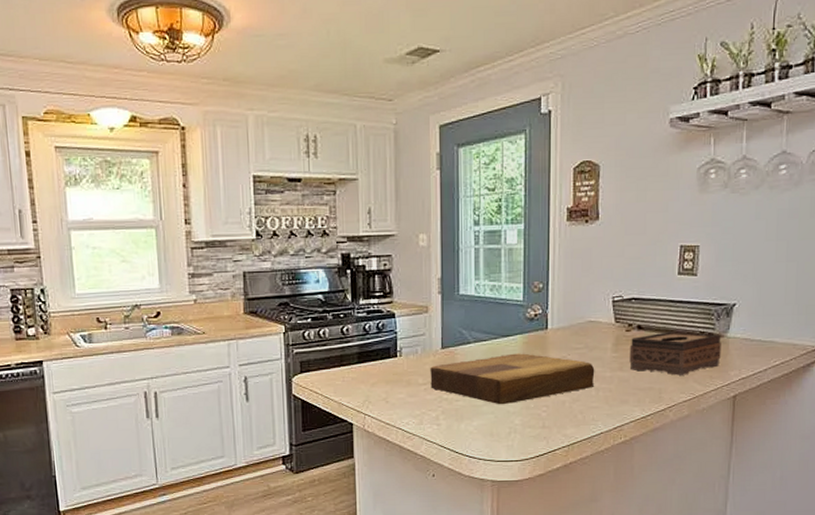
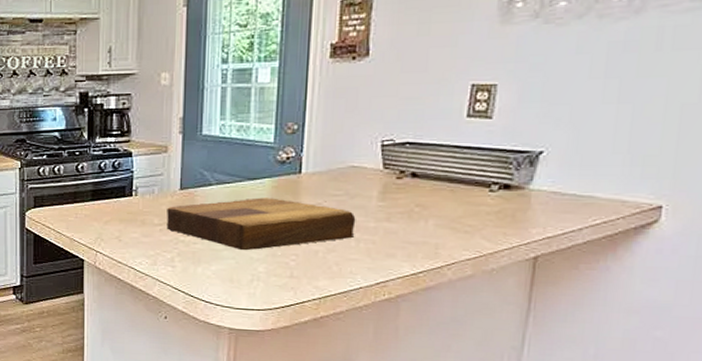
tissue box: present [629,331,721,376] -> none [399,180,521,230]

